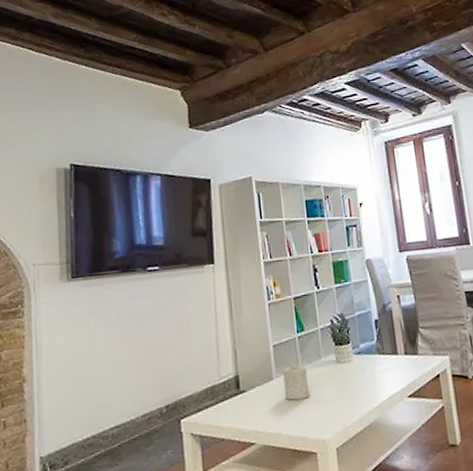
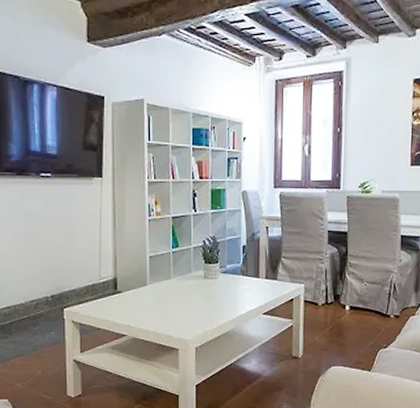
candle: present [283,362,311,401] -> none [156,273,178,304]

